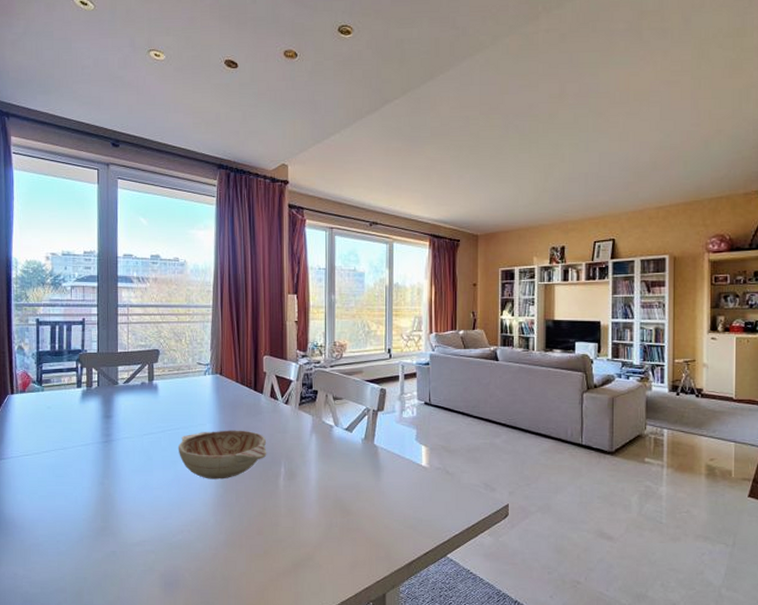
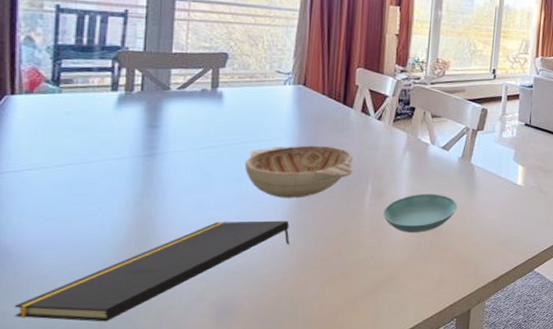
notepad: none [21,500,219,586] -> present [14,220,290,322]
saucer: none [296,475,364,514] -> present [383,194,457,232]

